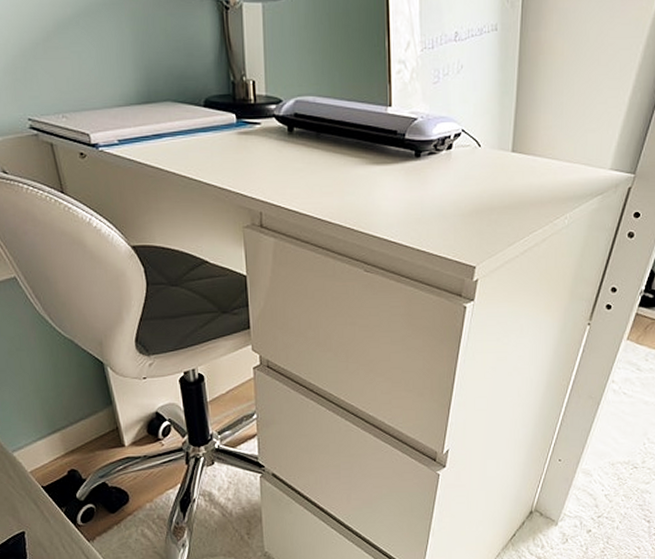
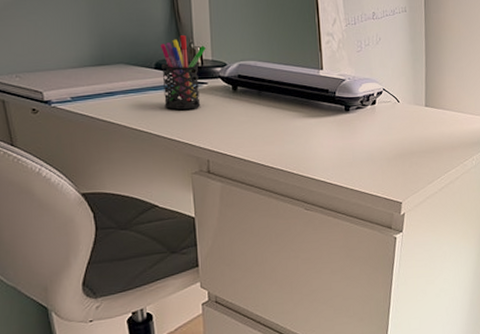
pen holder: none [210,66,259,155] -> present [161,35,206,110]

